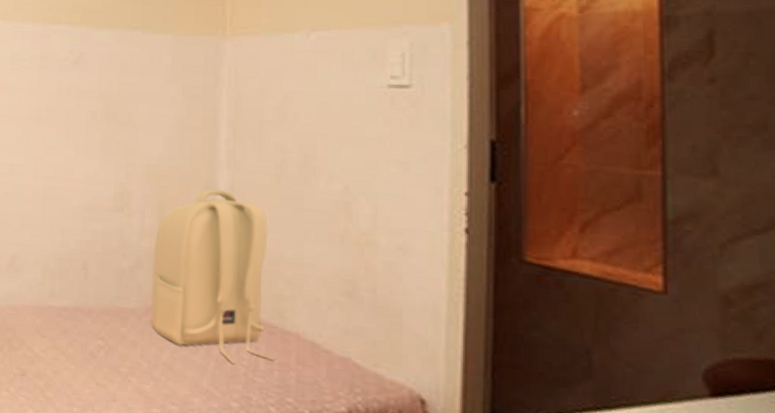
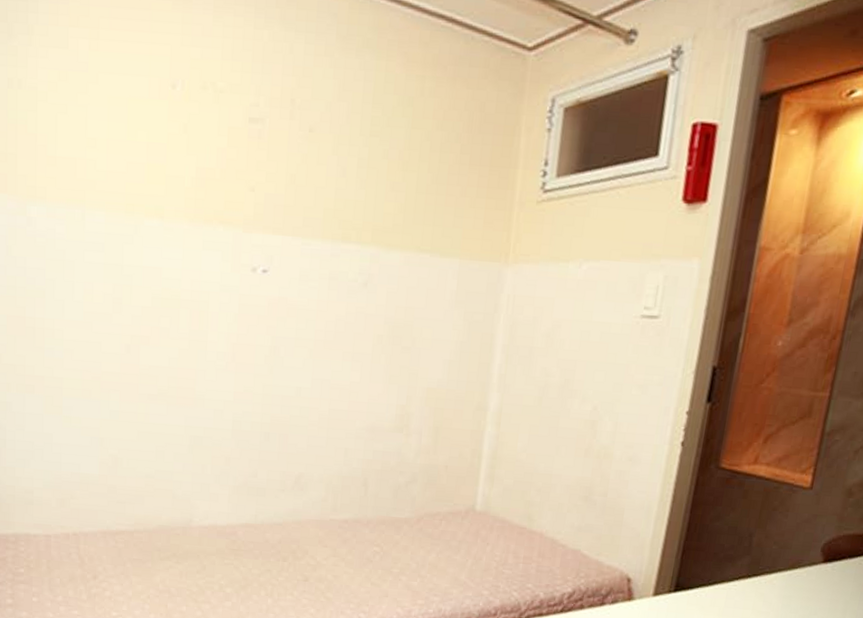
backpack: present [151,189,276,364] -> none [421,410,528,560]

